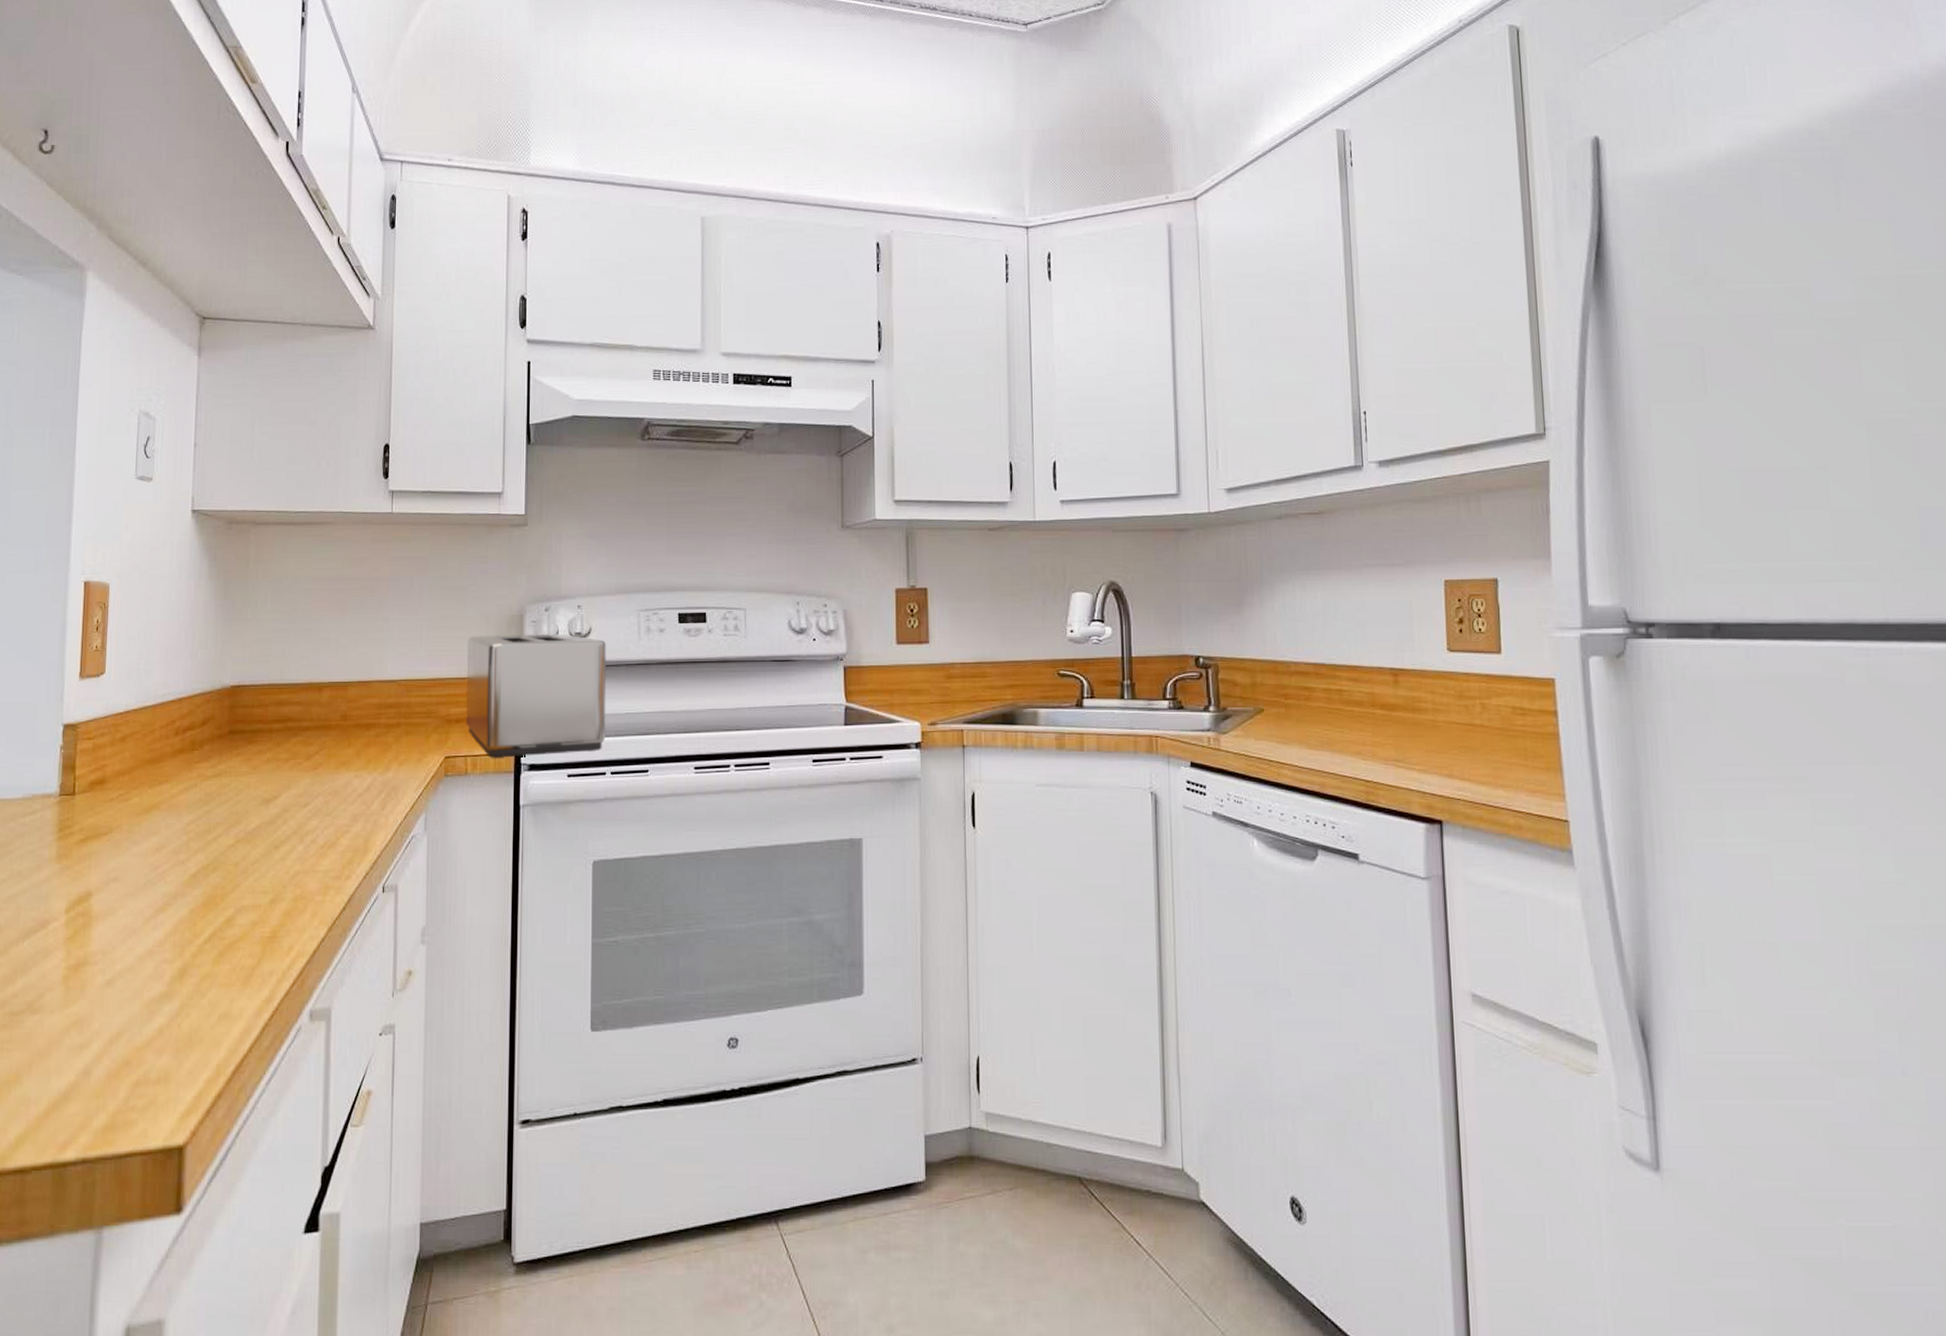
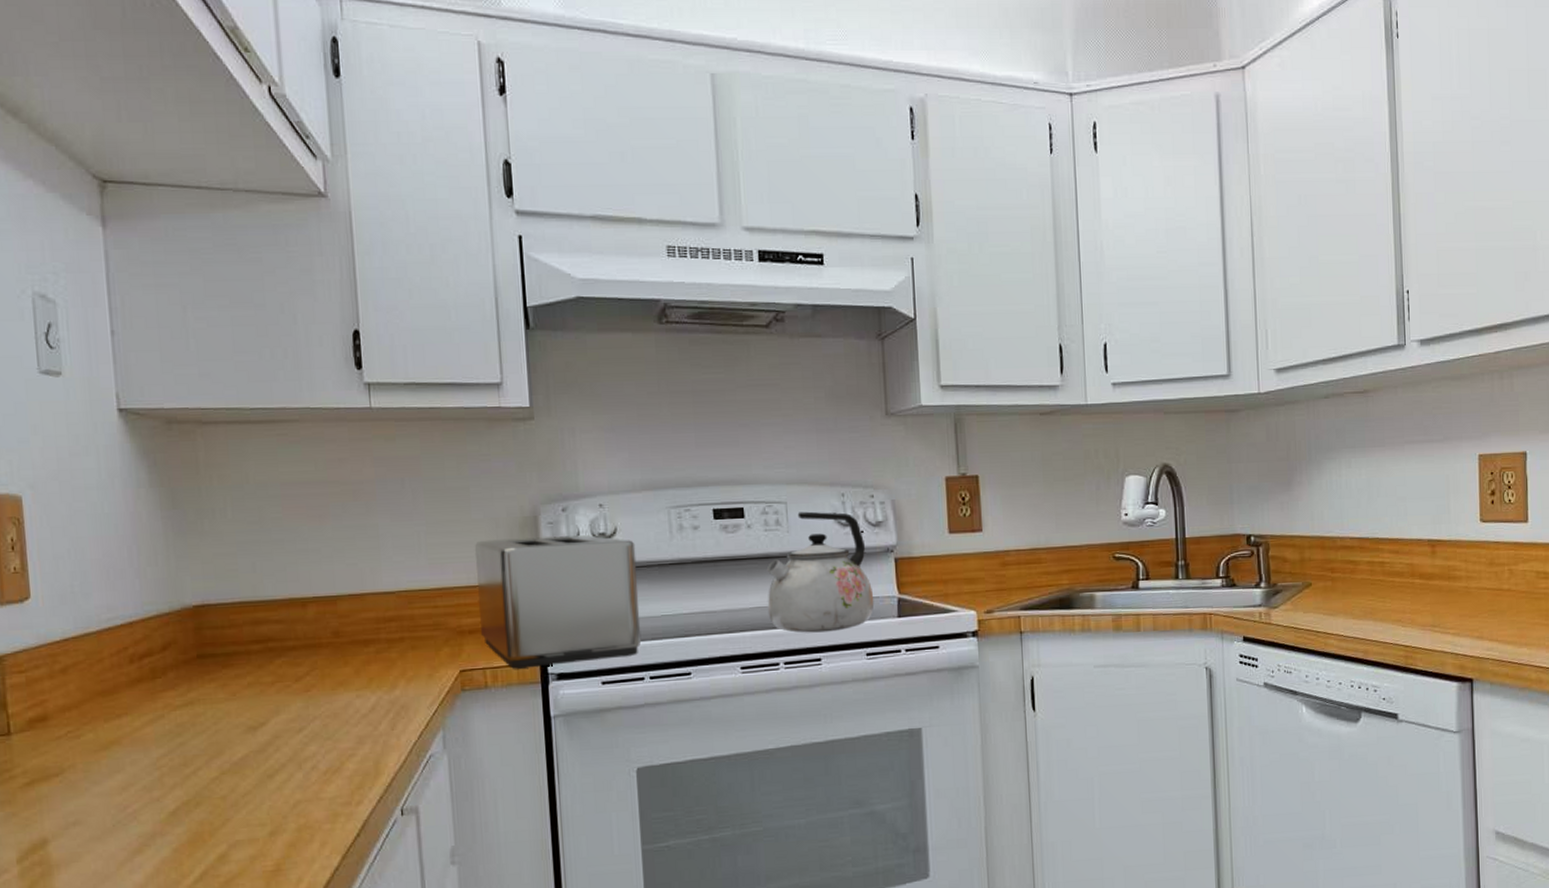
kettle: none [722,618,823,737] -> present [766,511,875,633]

